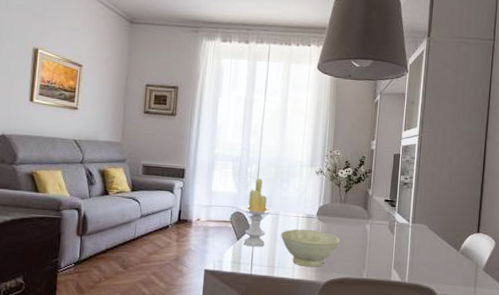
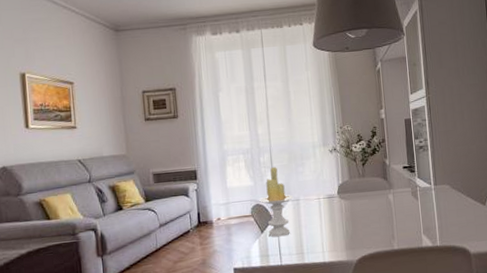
bowl: present [281,229,340,267] -> none [305,209,365,248]

